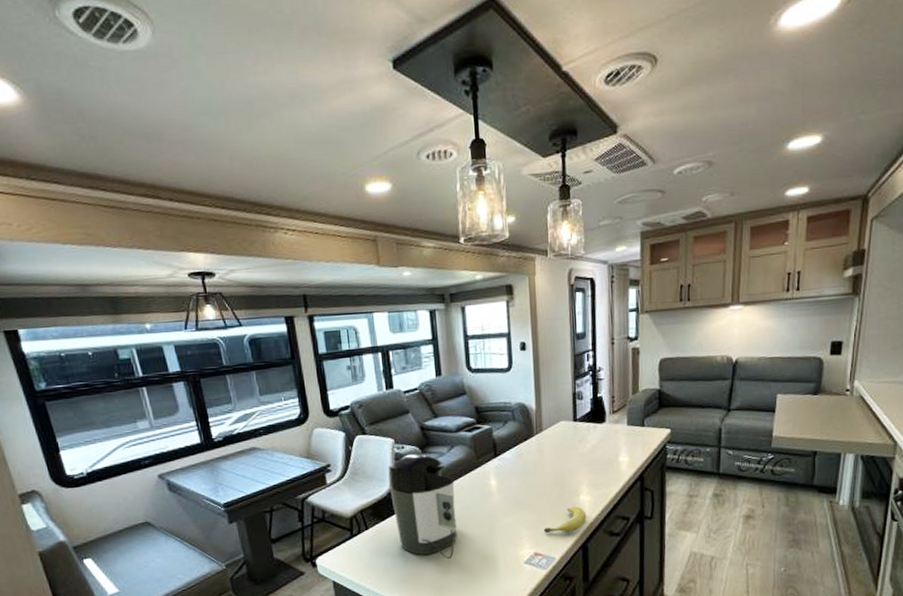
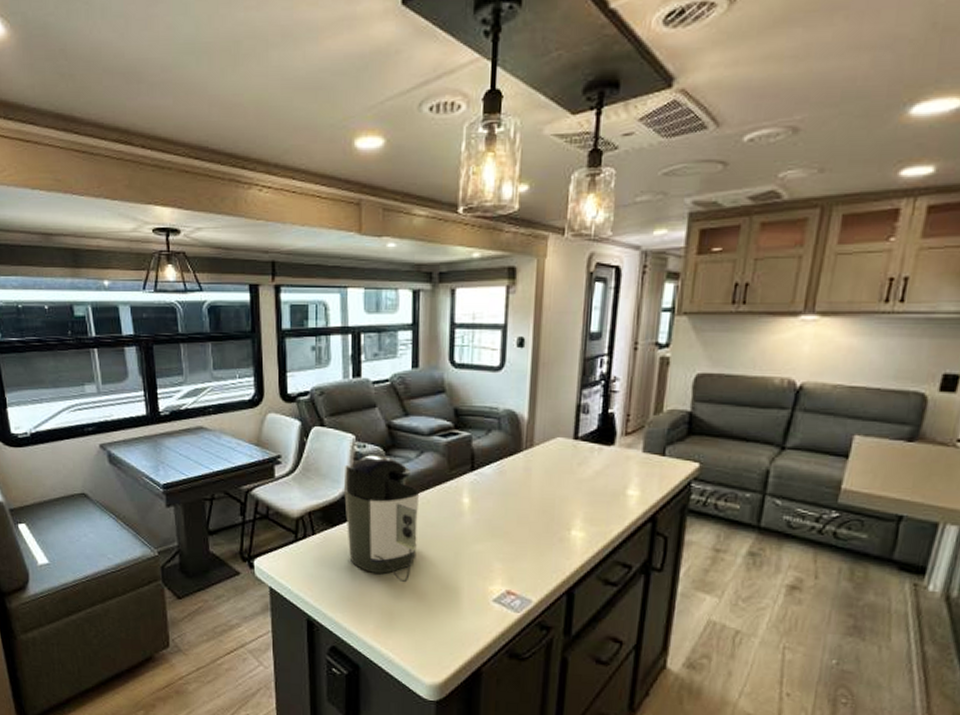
fruit: present [543,506,587,534] -> none [520,542,578,573]

